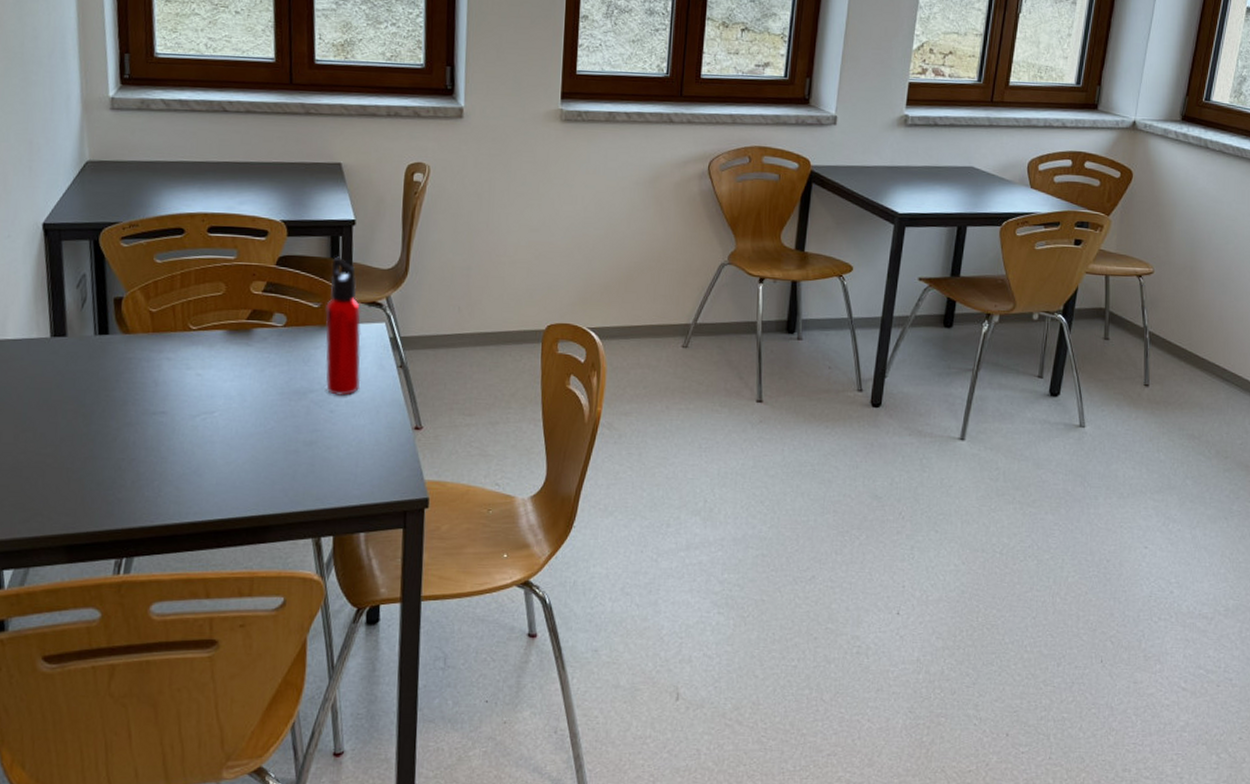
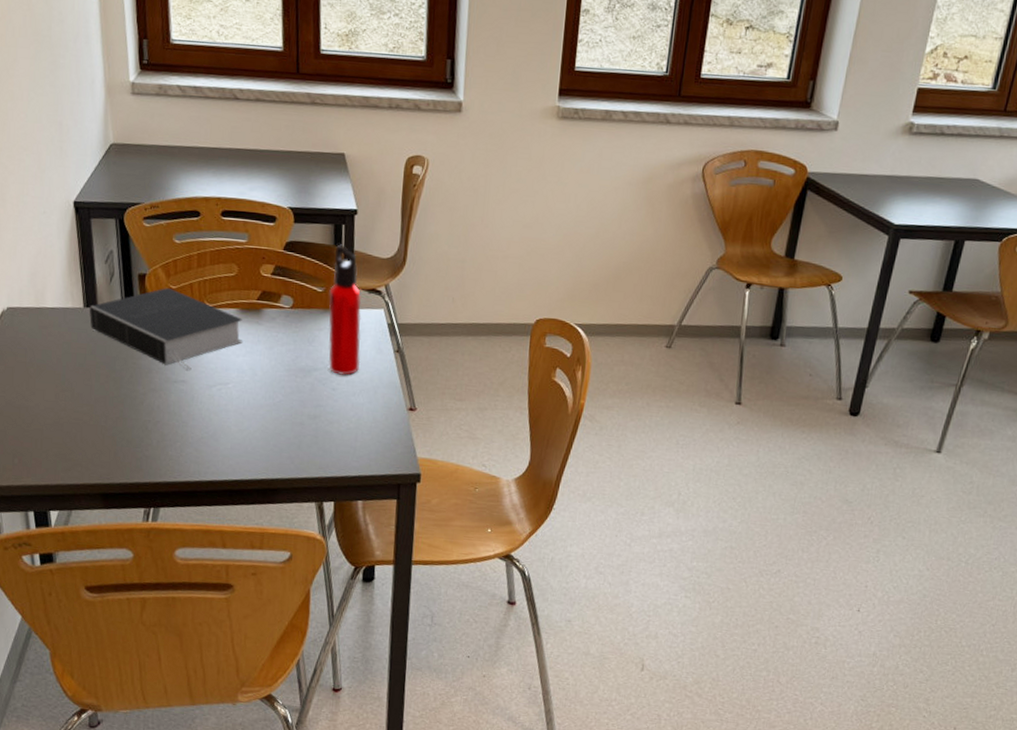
book: none [56,311,231,400] -> present [89,288,243,370]

